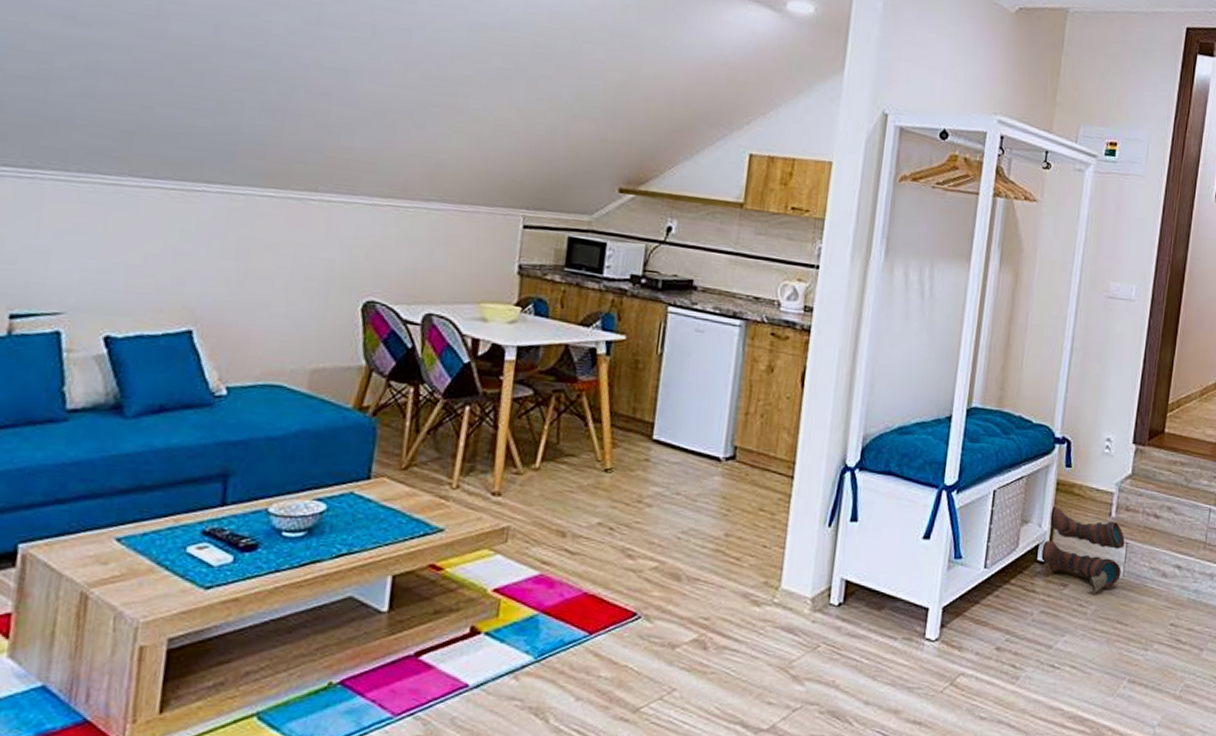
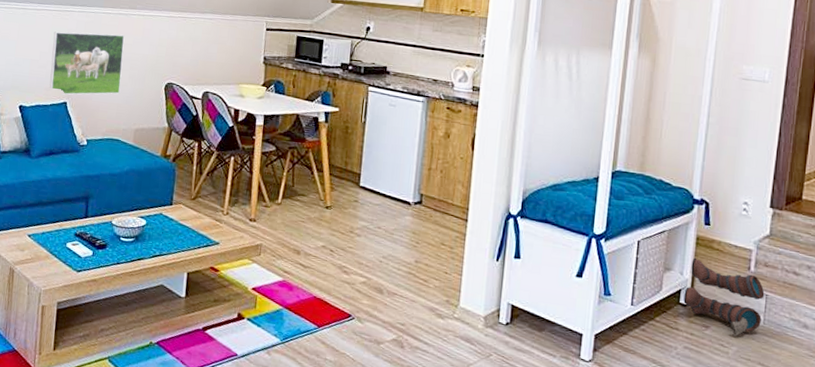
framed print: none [161,222,297,320] -> present [49,31,125,95]

